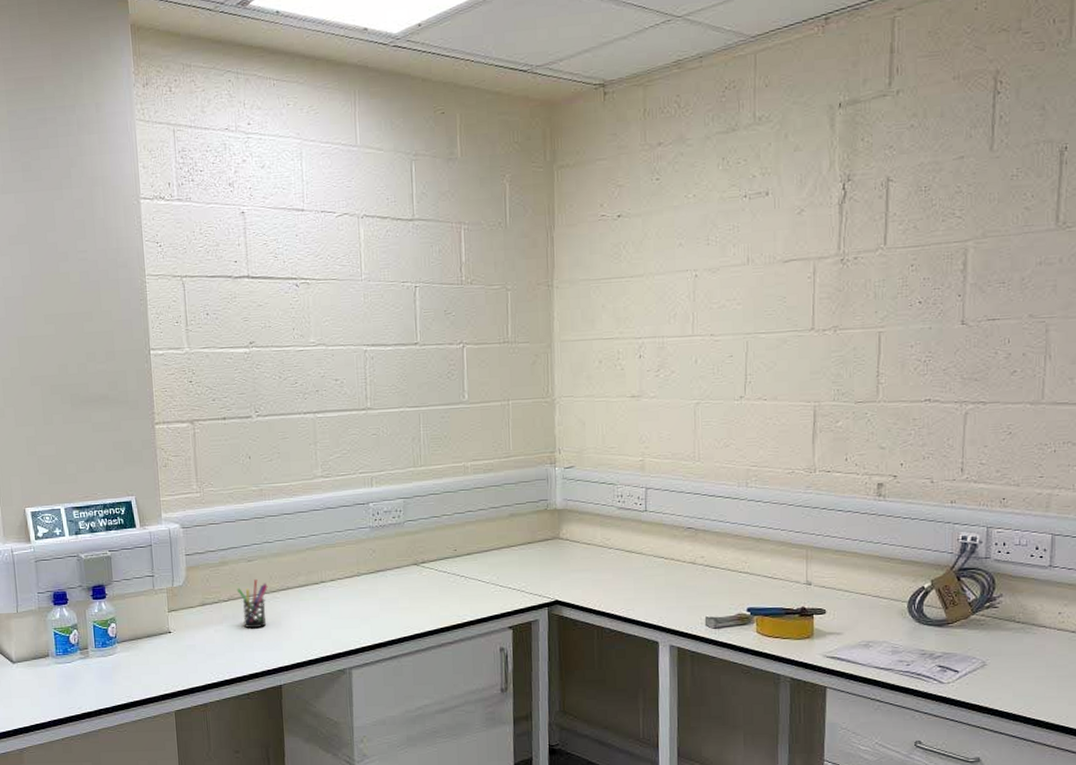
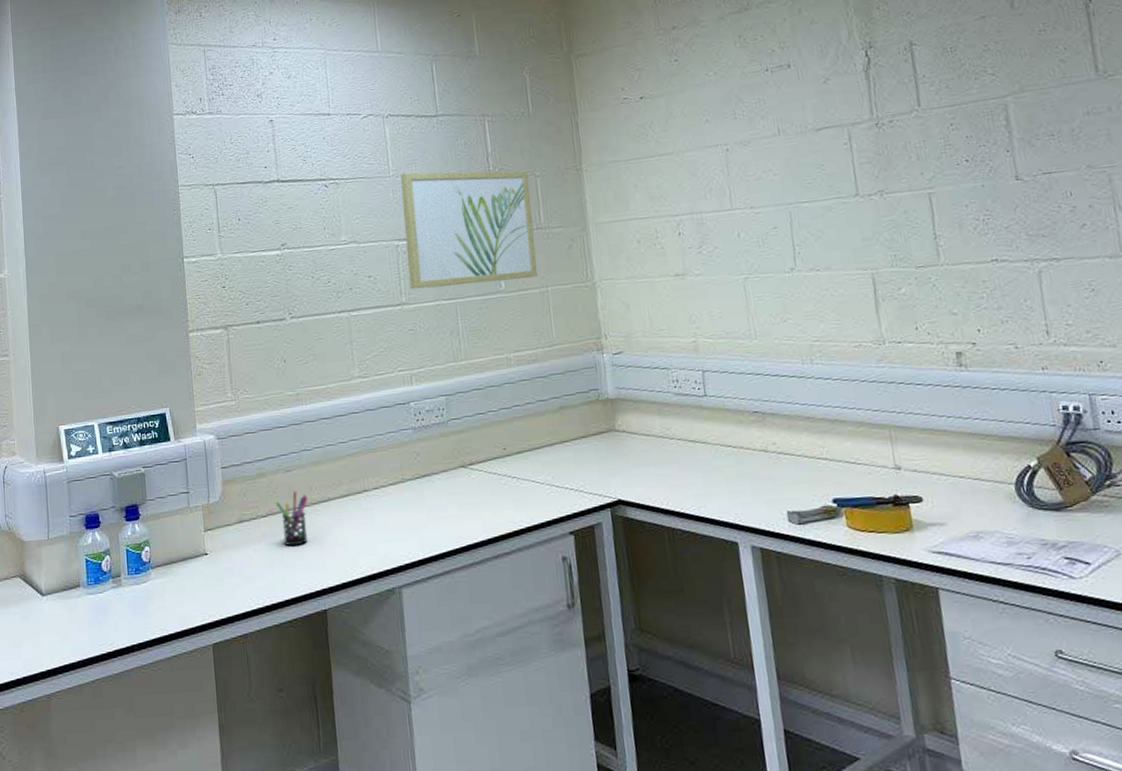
wall art: none [372,277,501,395] -> present [400,170,538,290]

